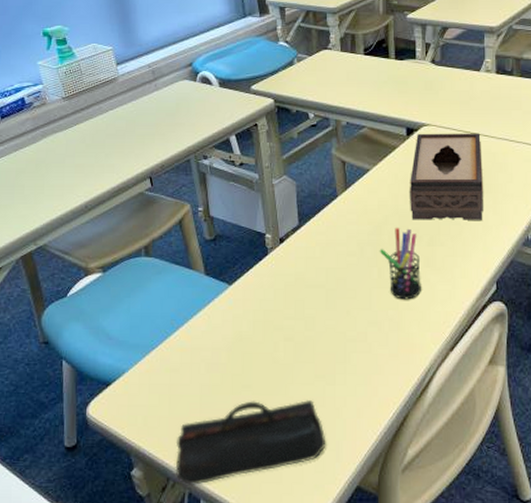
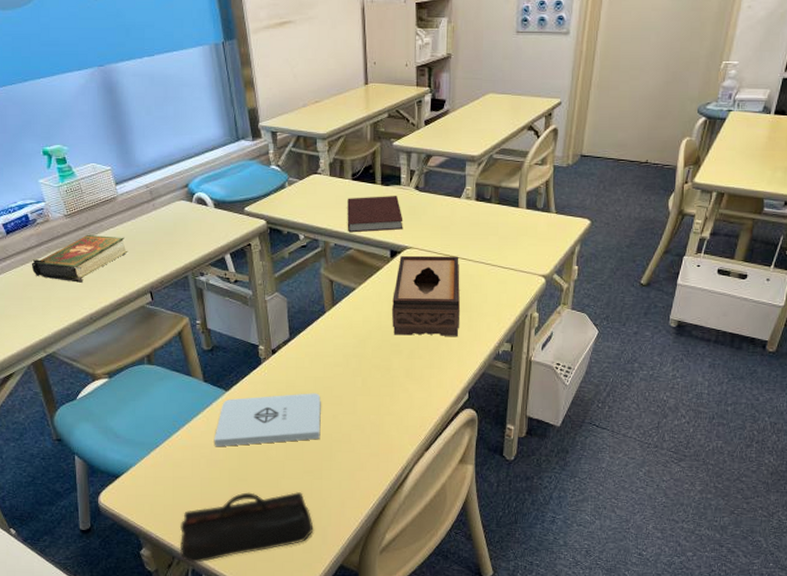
book: none [25,117,128,169] -> present [31,234,128,283]
notepad: none [215,286,333,349] -> present [214,393,321,447]
notebook: none [359,69,420,110] -> present [347,195,403,233]
pen holder: present [379,227,421,300] -> none [363,341,401,406]

